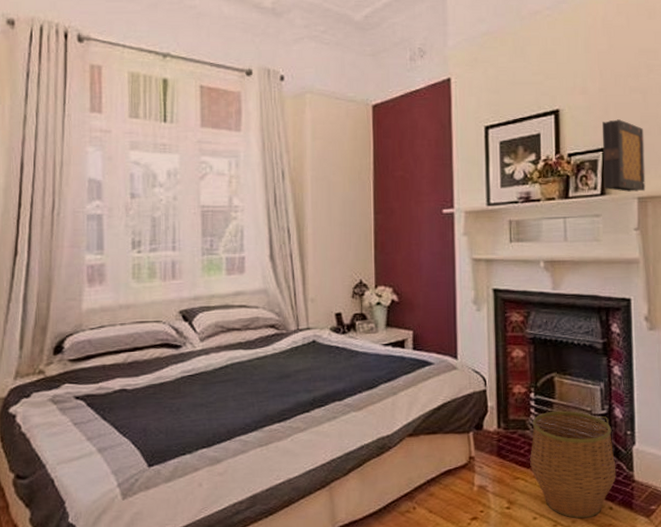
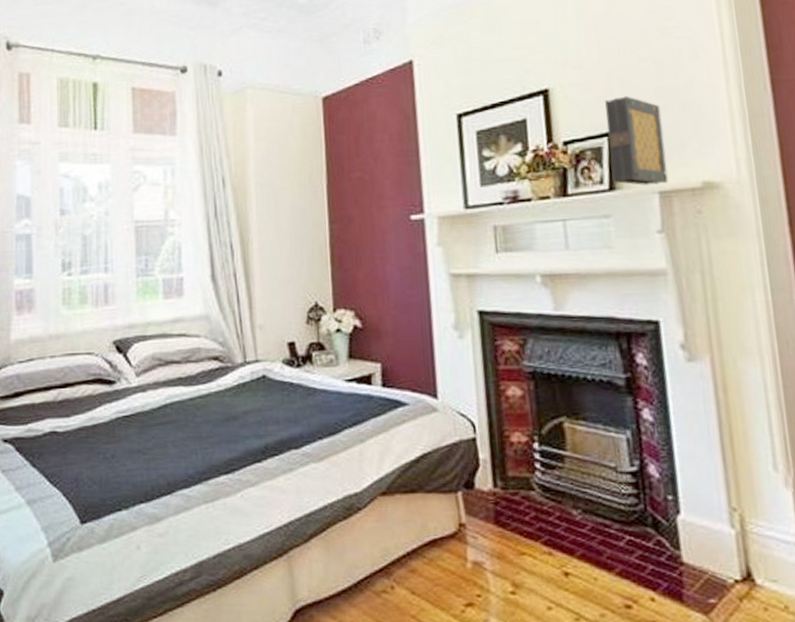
basket: present [530,411,616,519] -> none [538,466,657,612]

